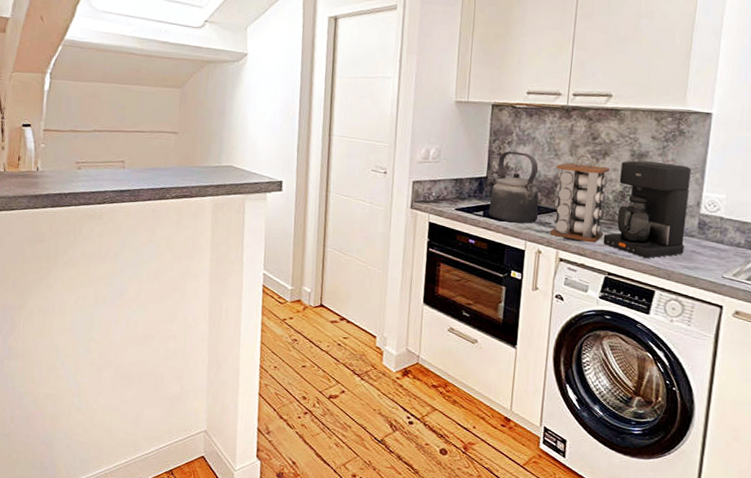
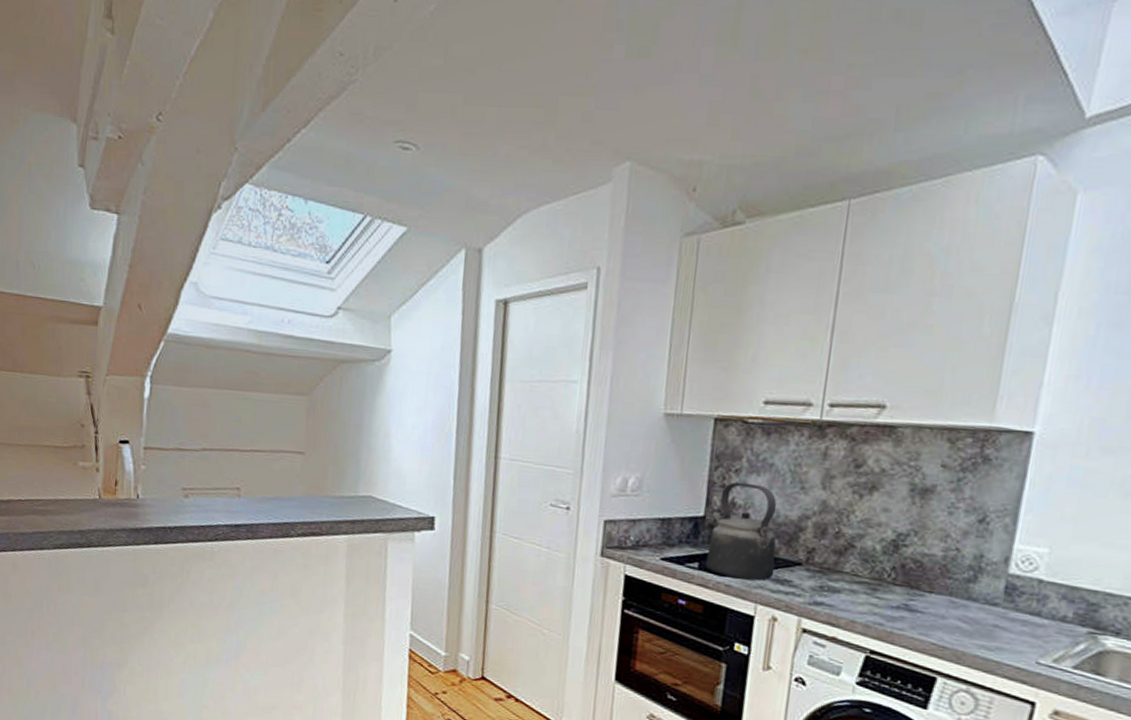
spice rack: present [549,153,610,243] -> none [789,486,879,610]
coffee maker: present [603,160,691,258] -> none [864,497,998,633]

